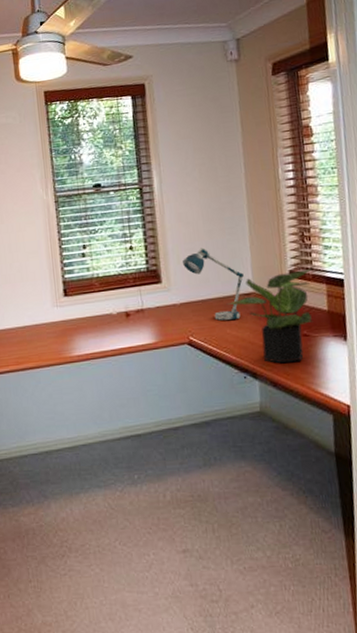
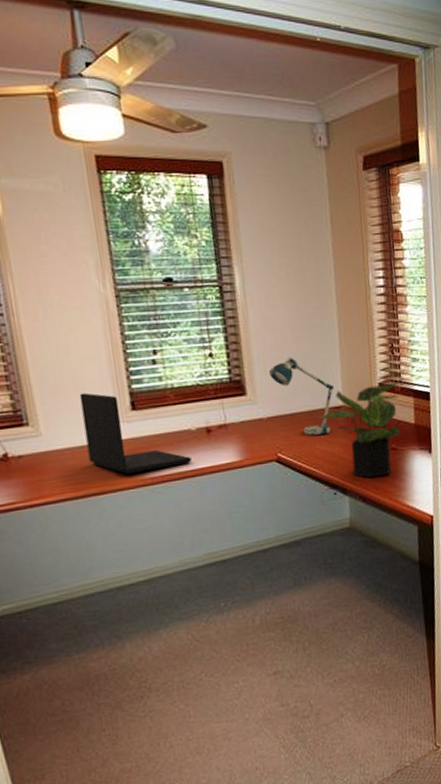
laptop: none [24,282,112,351] -> present [79,392,192,474]

